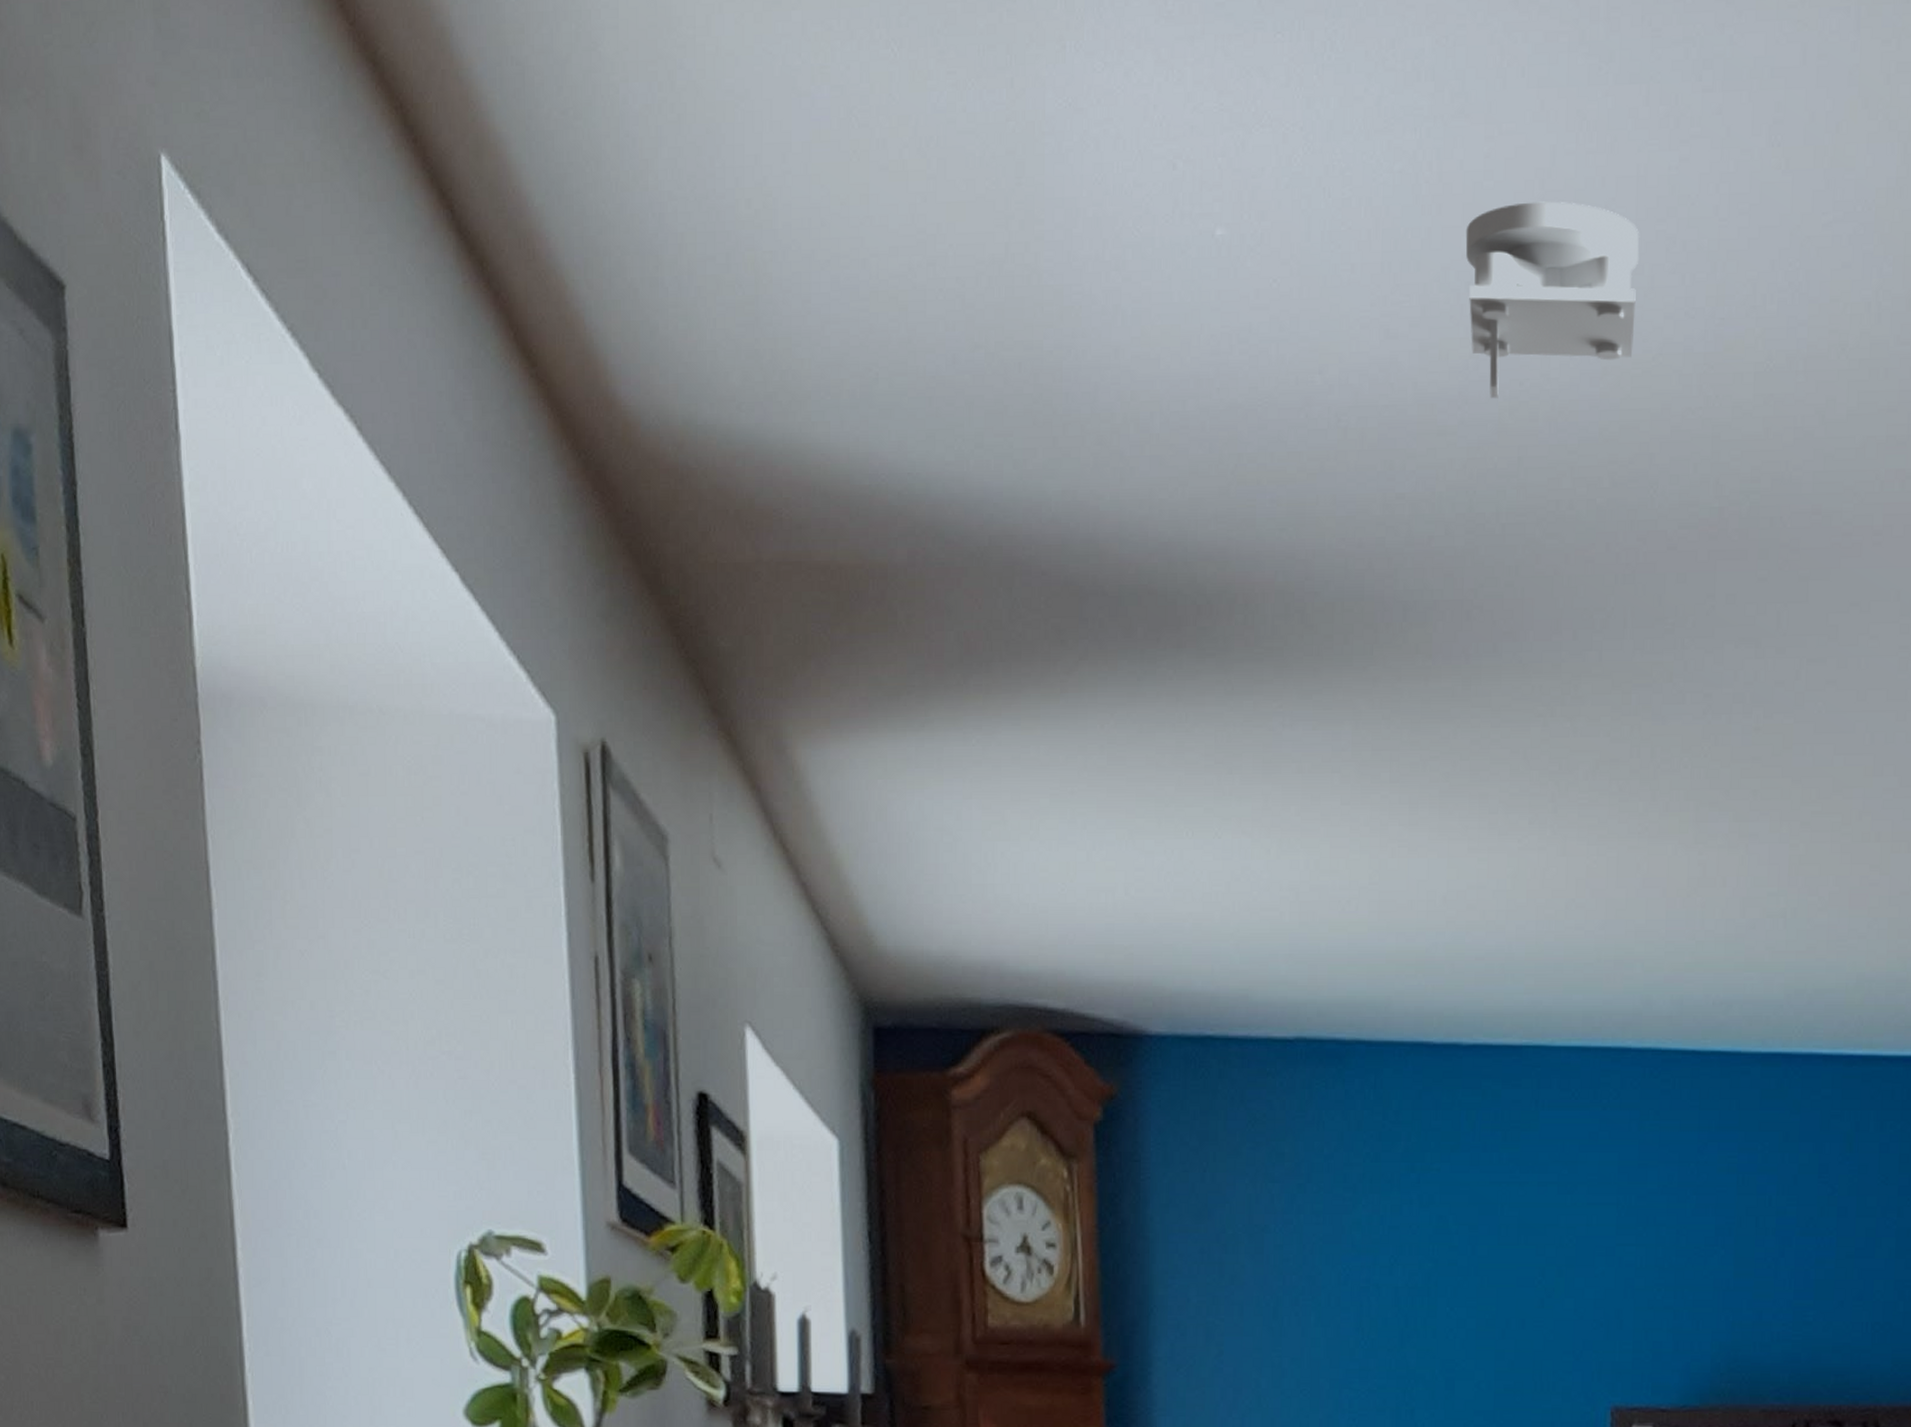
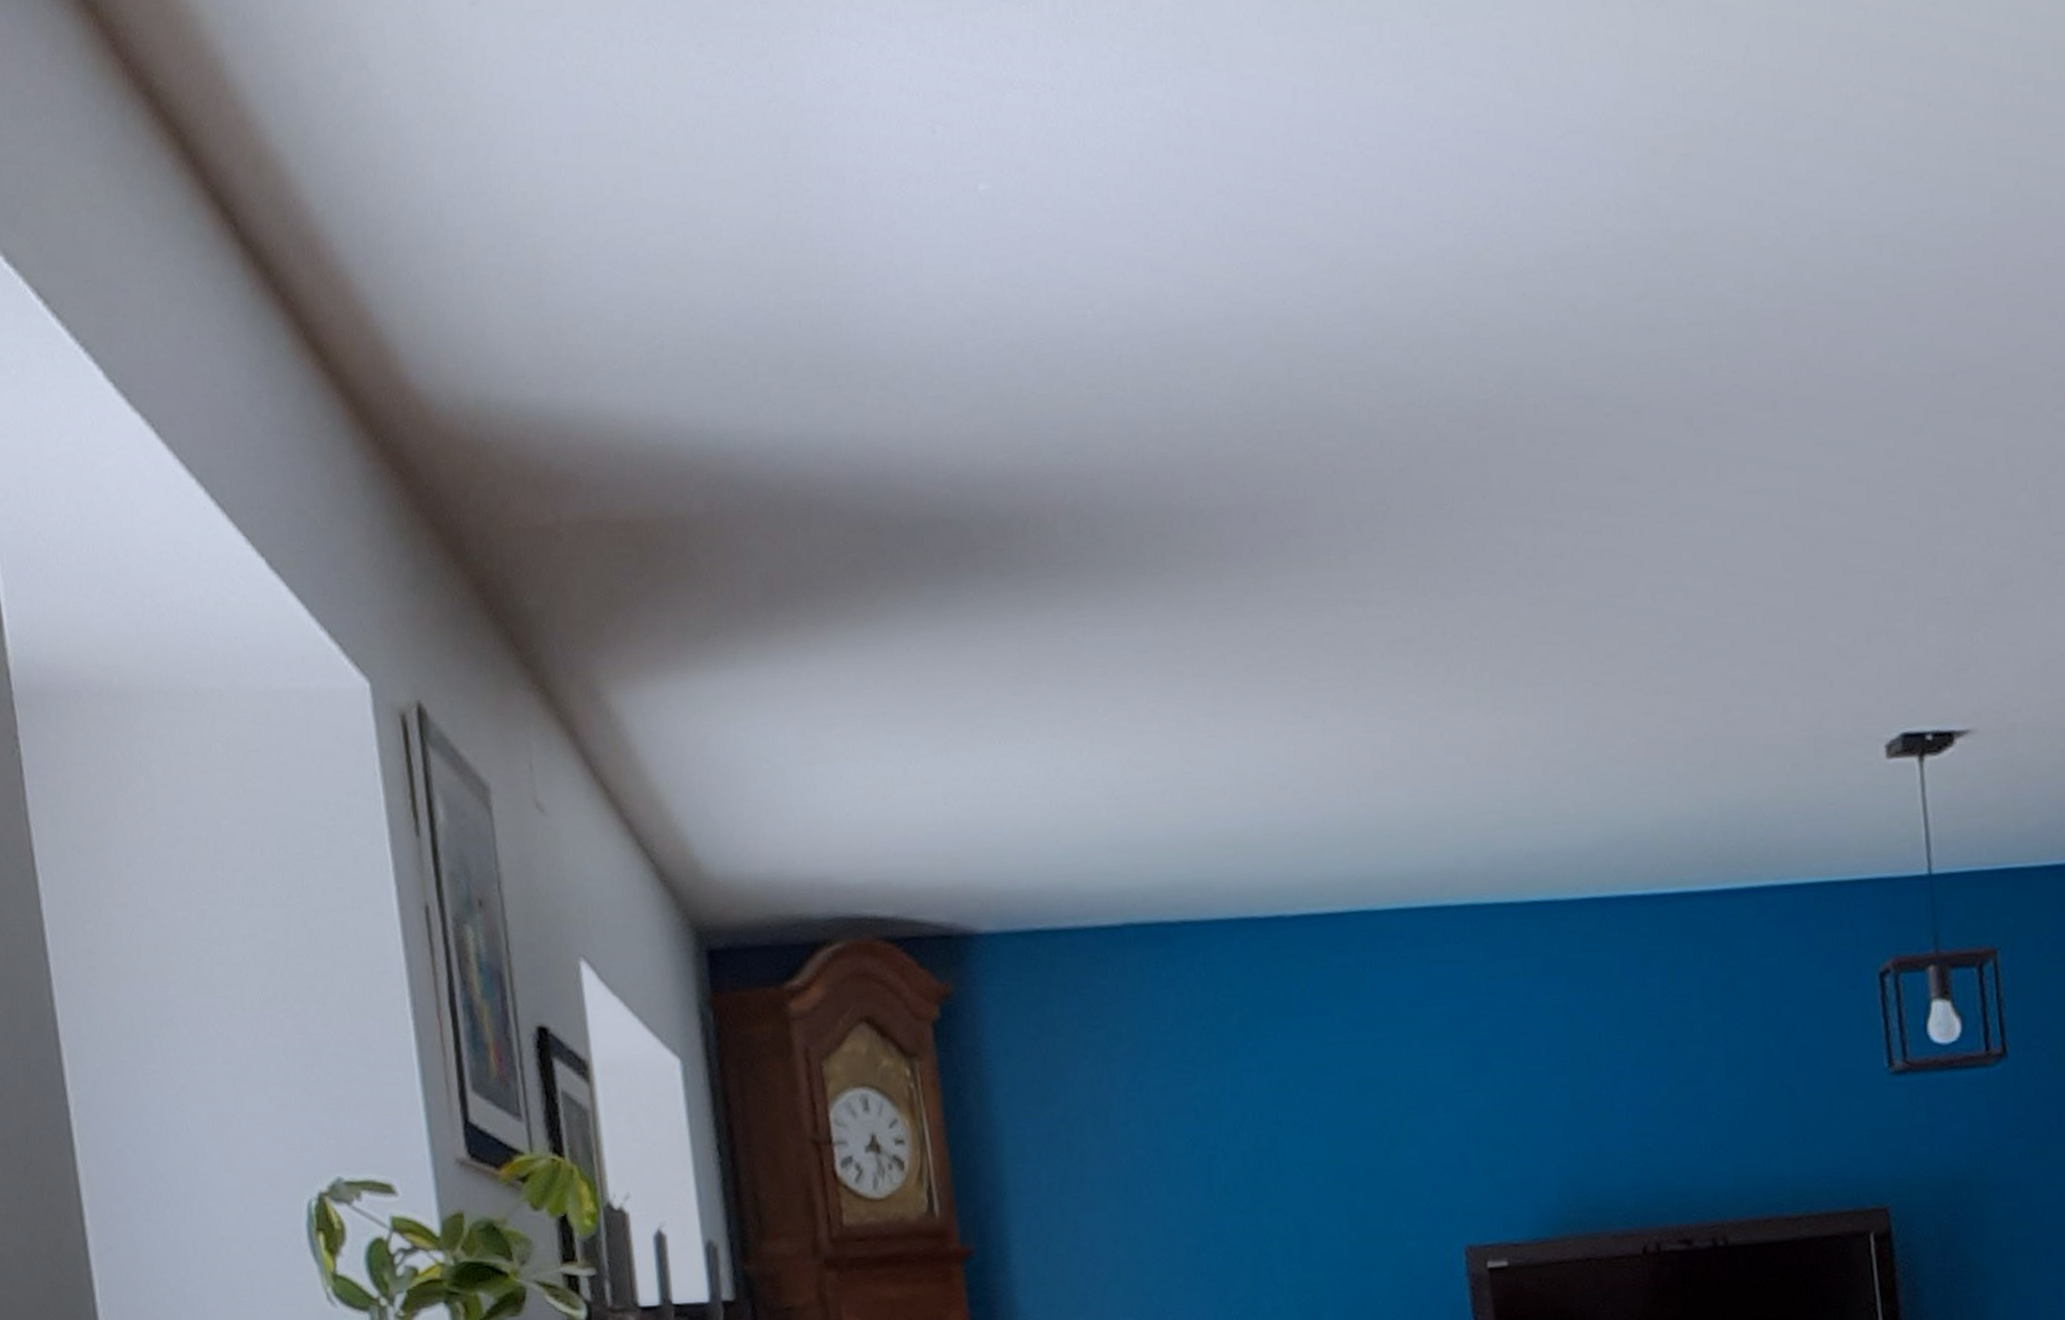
smoke detector: present [1465,201,1640,399] -> none [1218,135,1388,318]

